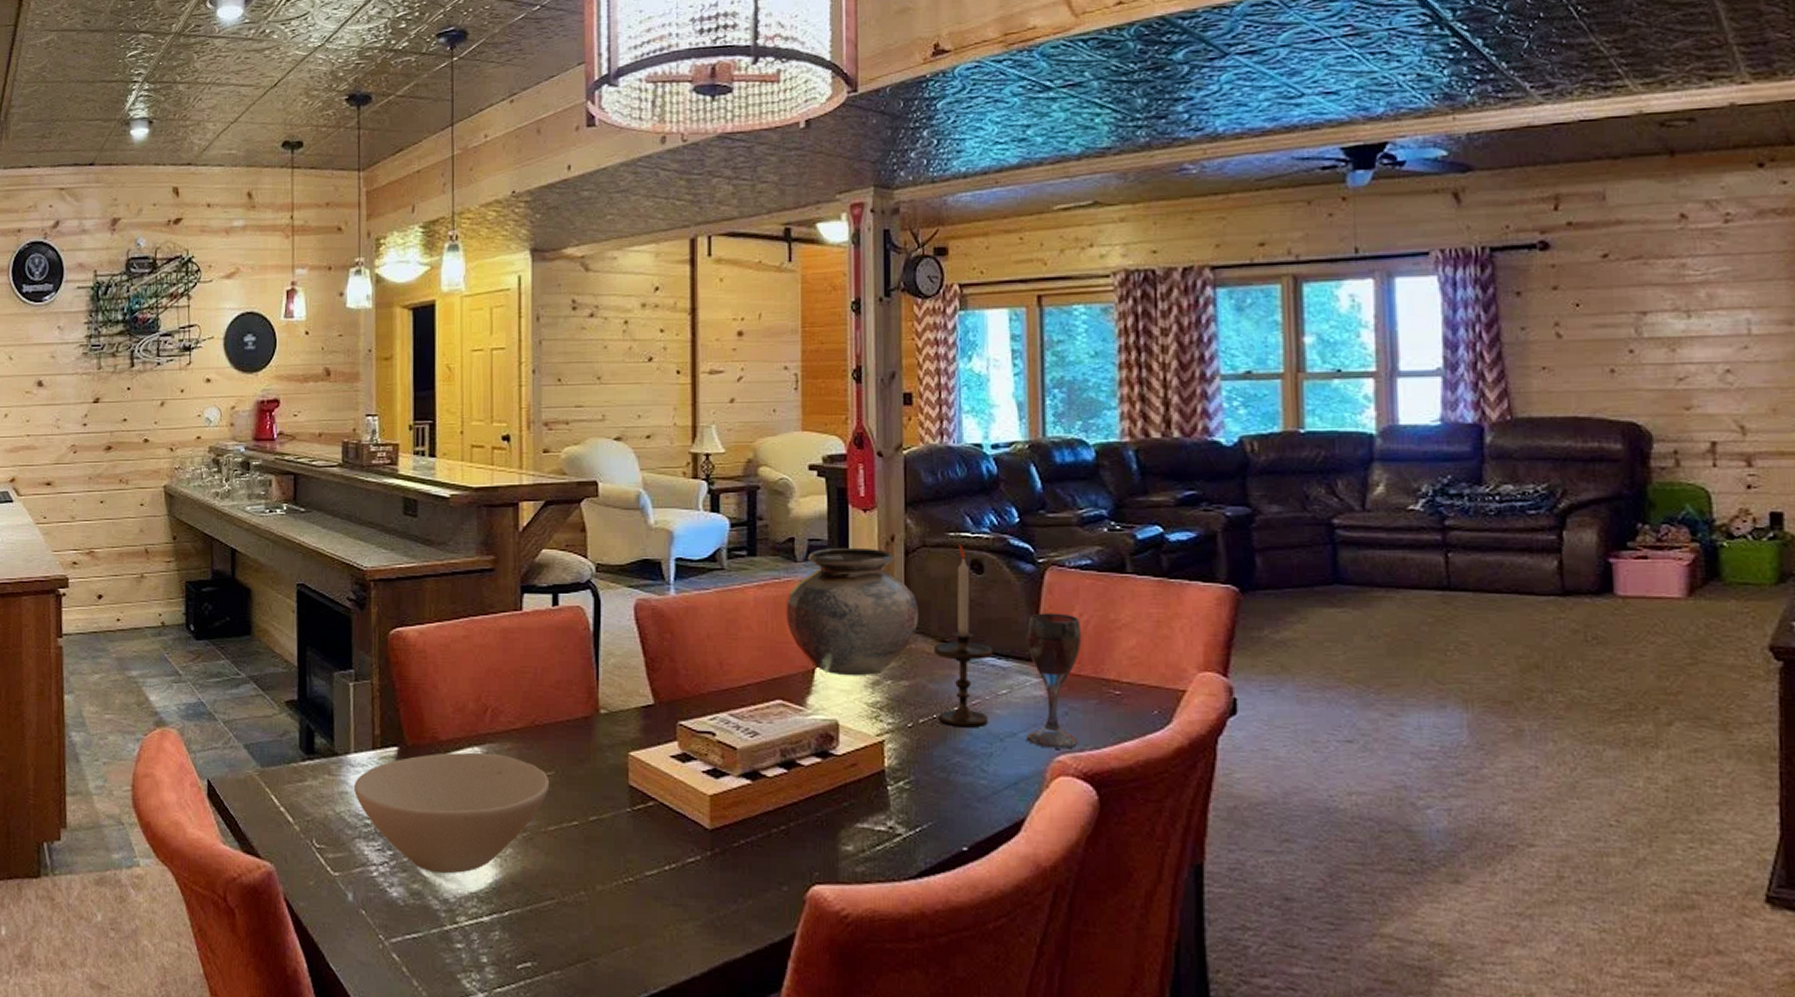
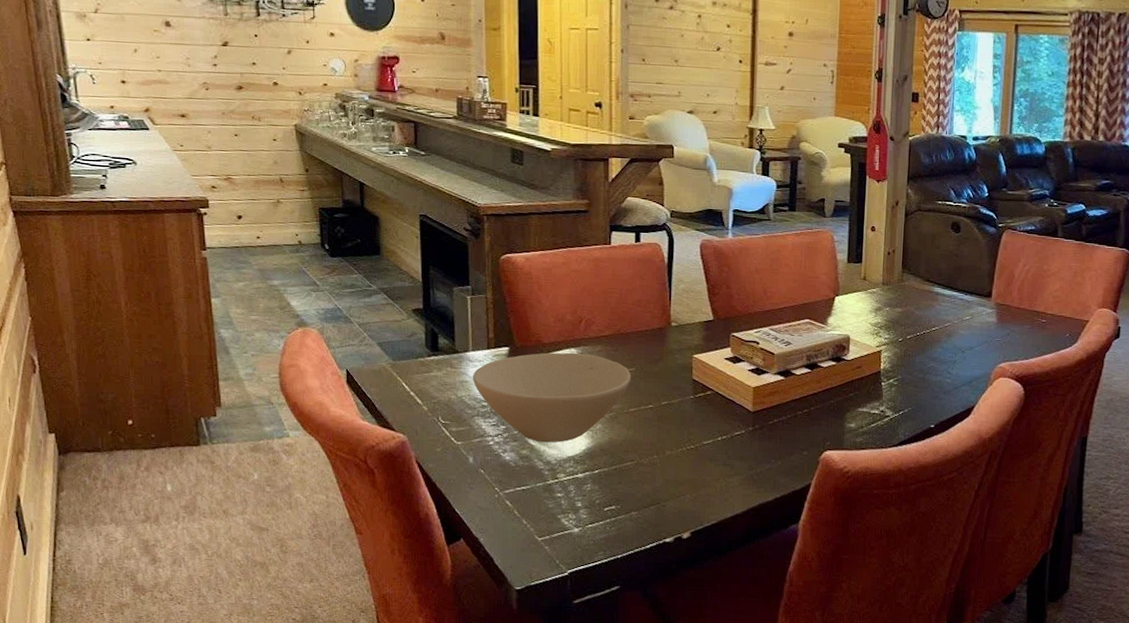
vase: present [785,547,919,675] -> none [815,208,913,303]
candlestick: present [933,544,993,728] -> none [920,210,963,343]
cup: present [1026,613,1082,749] -> none [979,263,1024,359]

